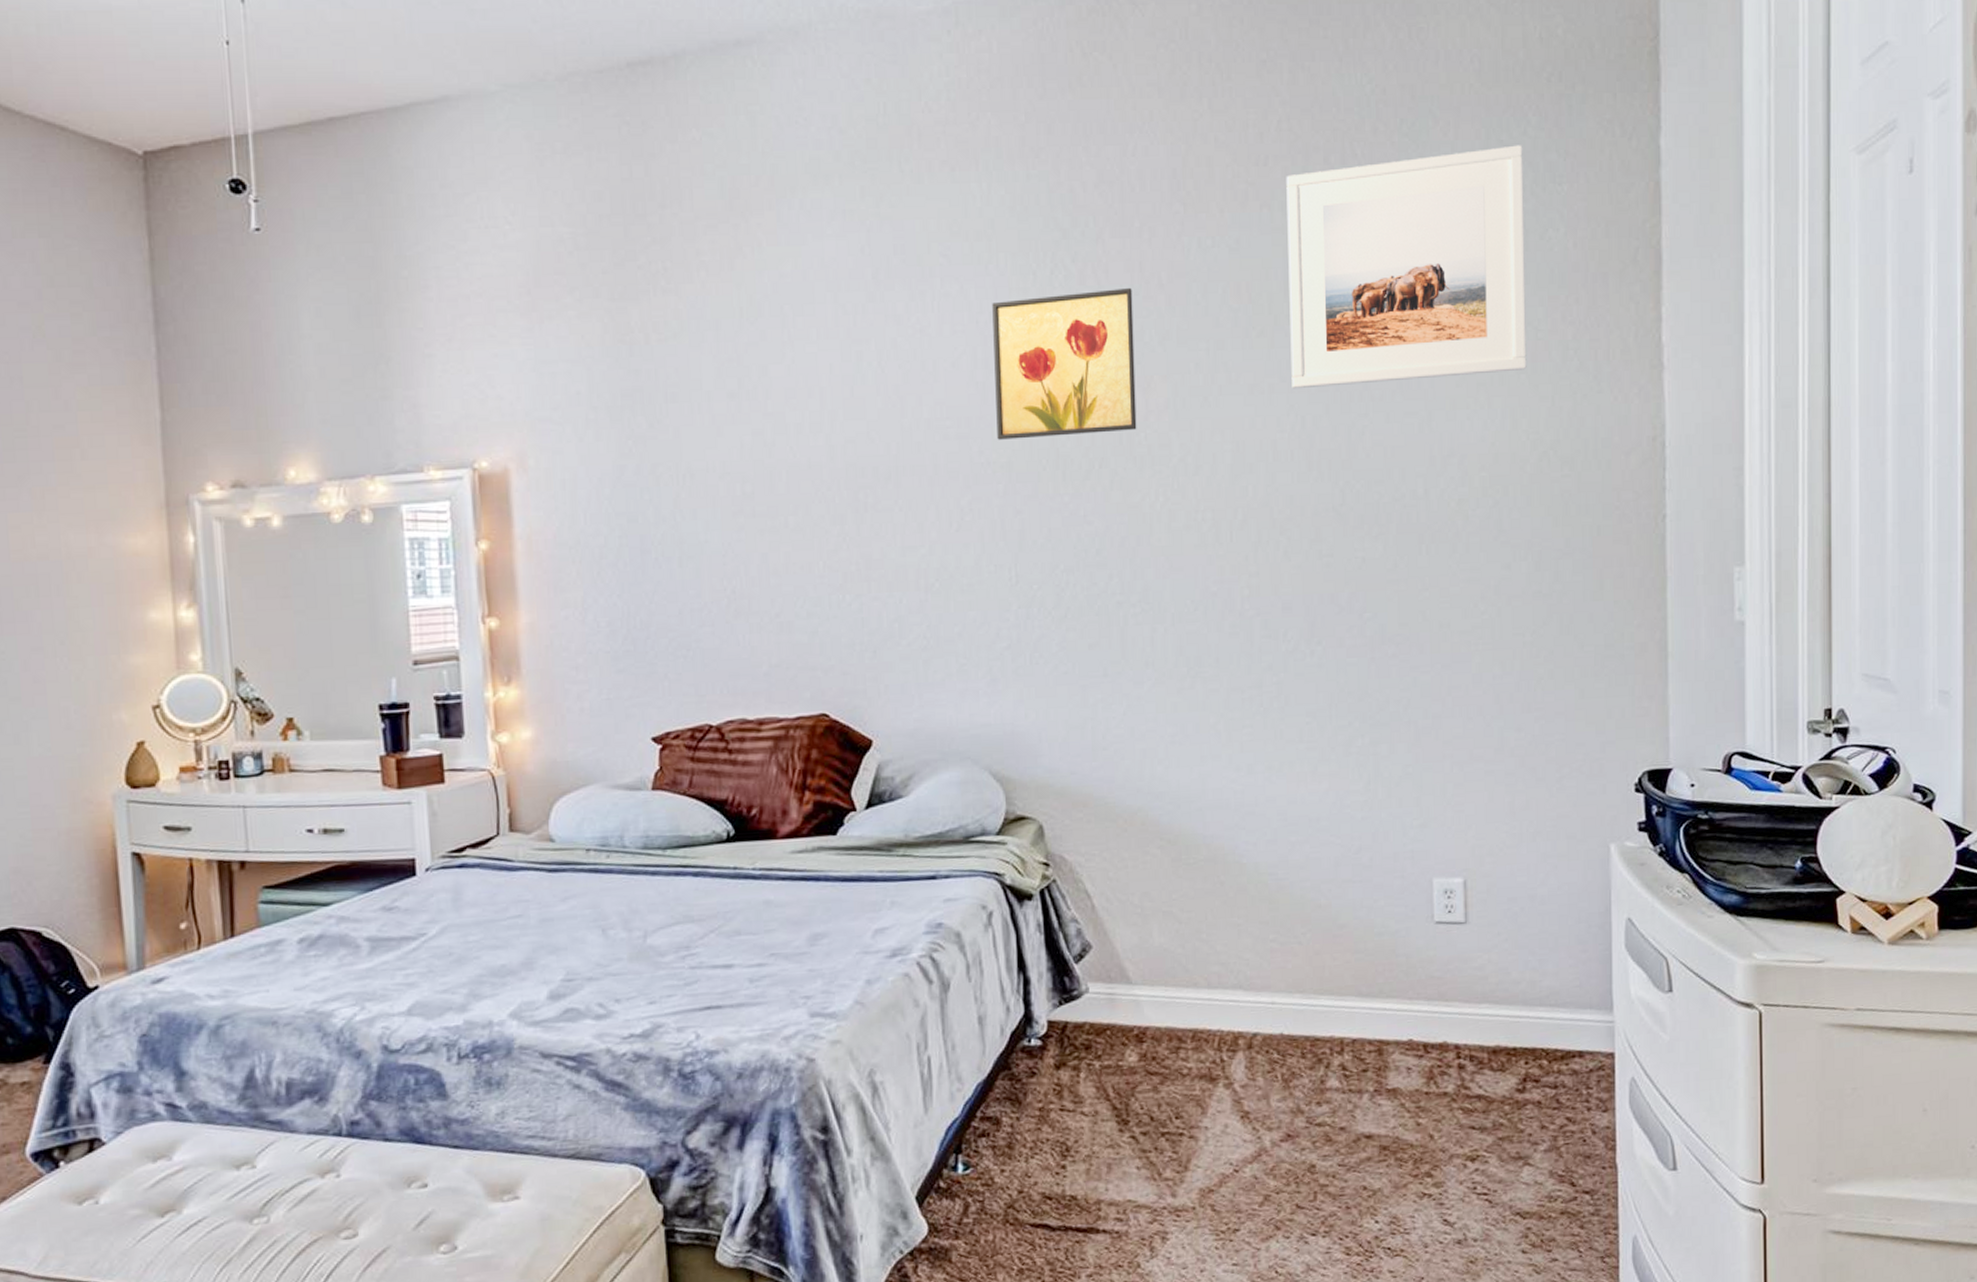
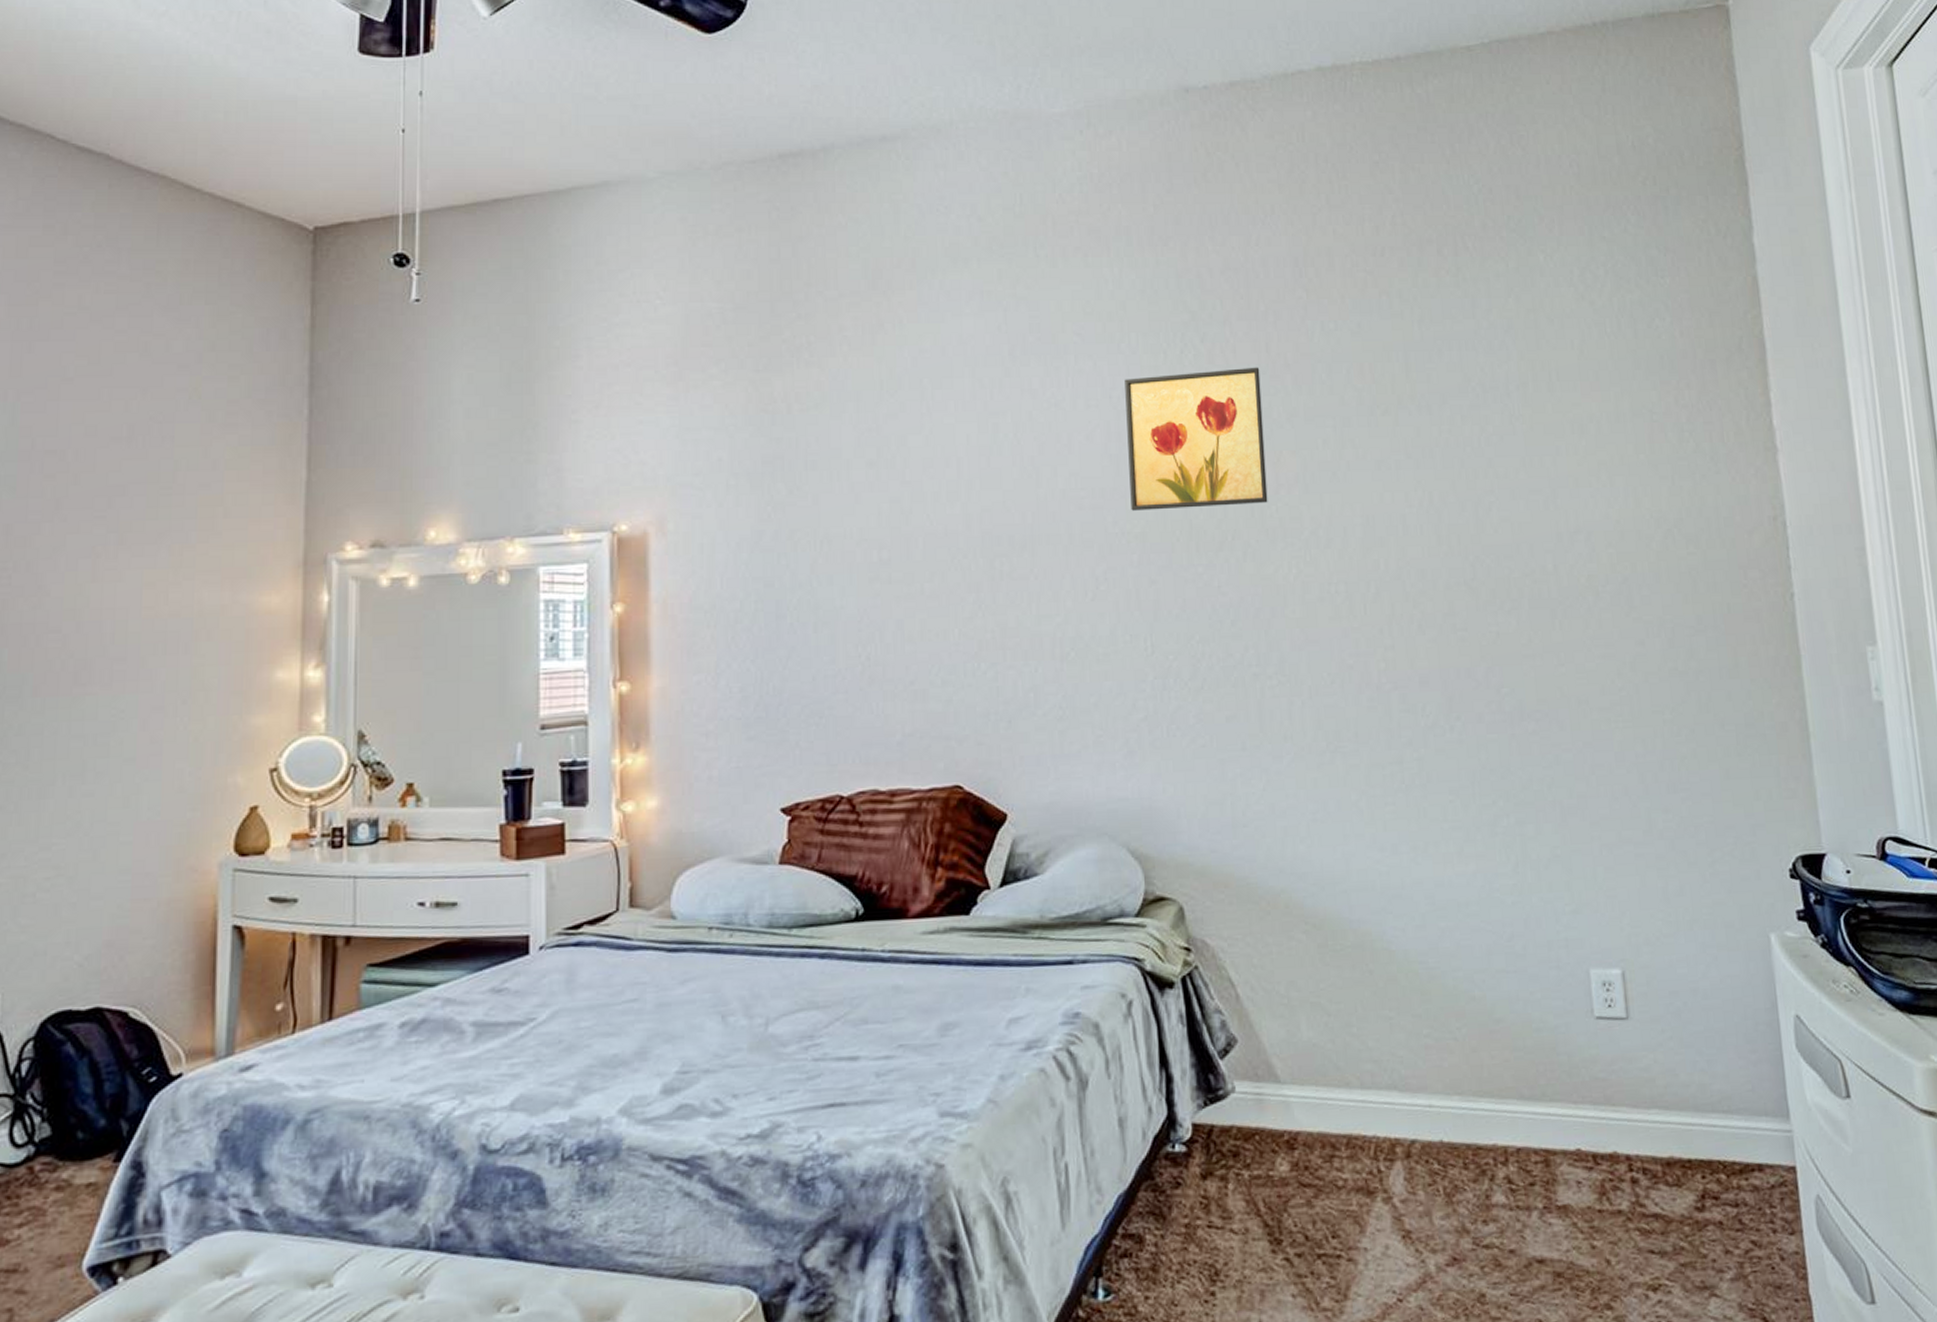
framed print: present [1286,145,1527,389] -> none [1402,241,1645,466]

